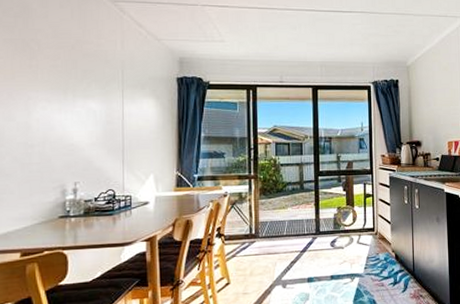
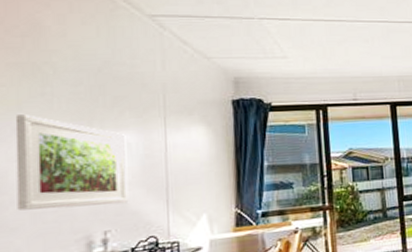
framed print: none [10,82,94,161] -> present [15,114,129,211]

